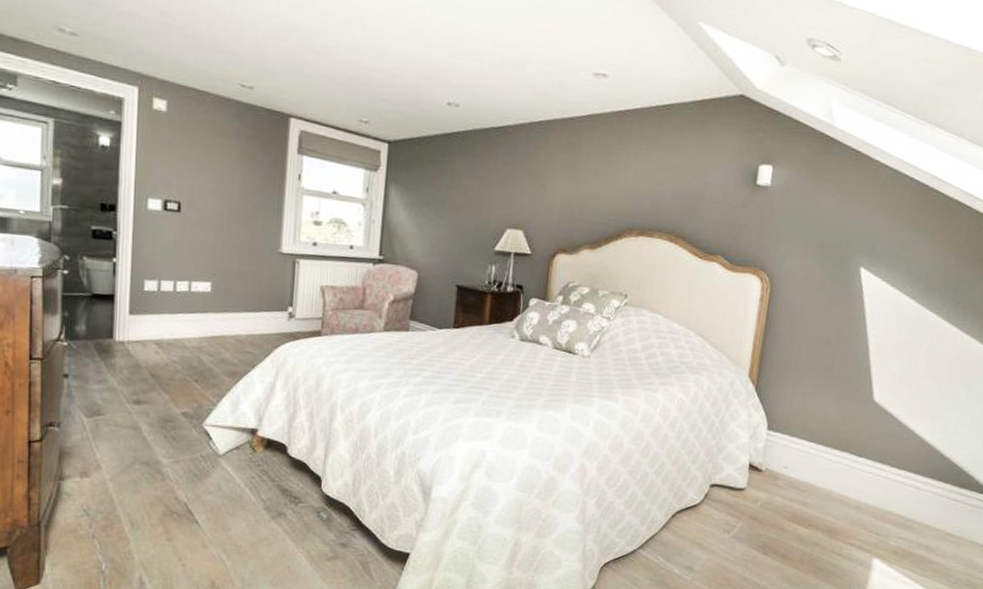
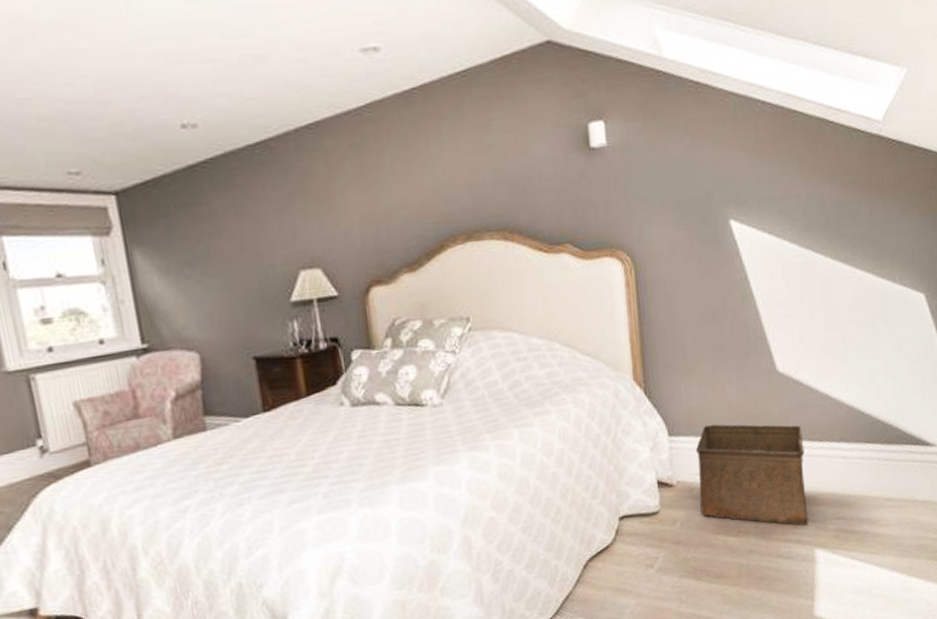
storage bin: none [780,430,885,537] -> present [695,424,809,527]

